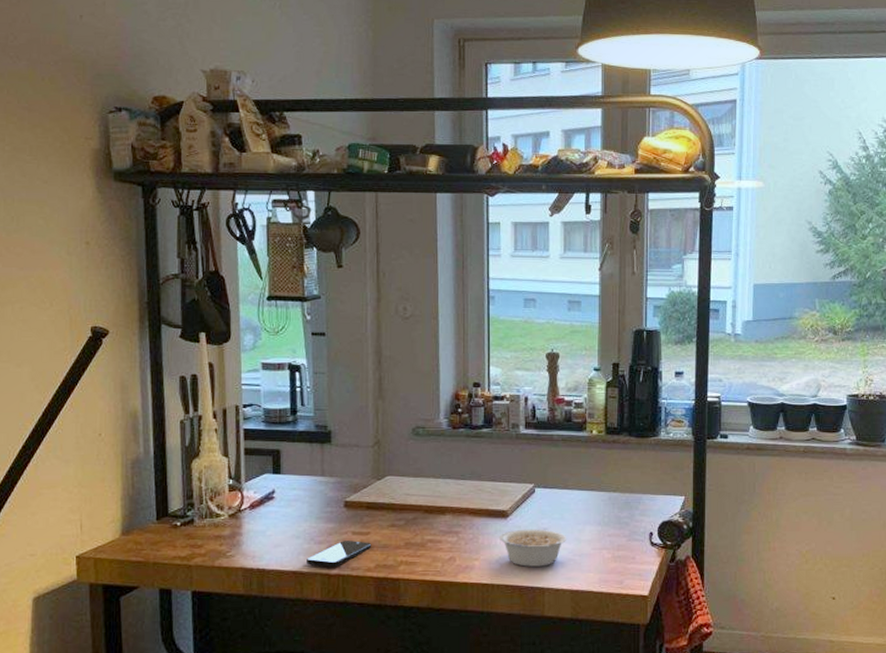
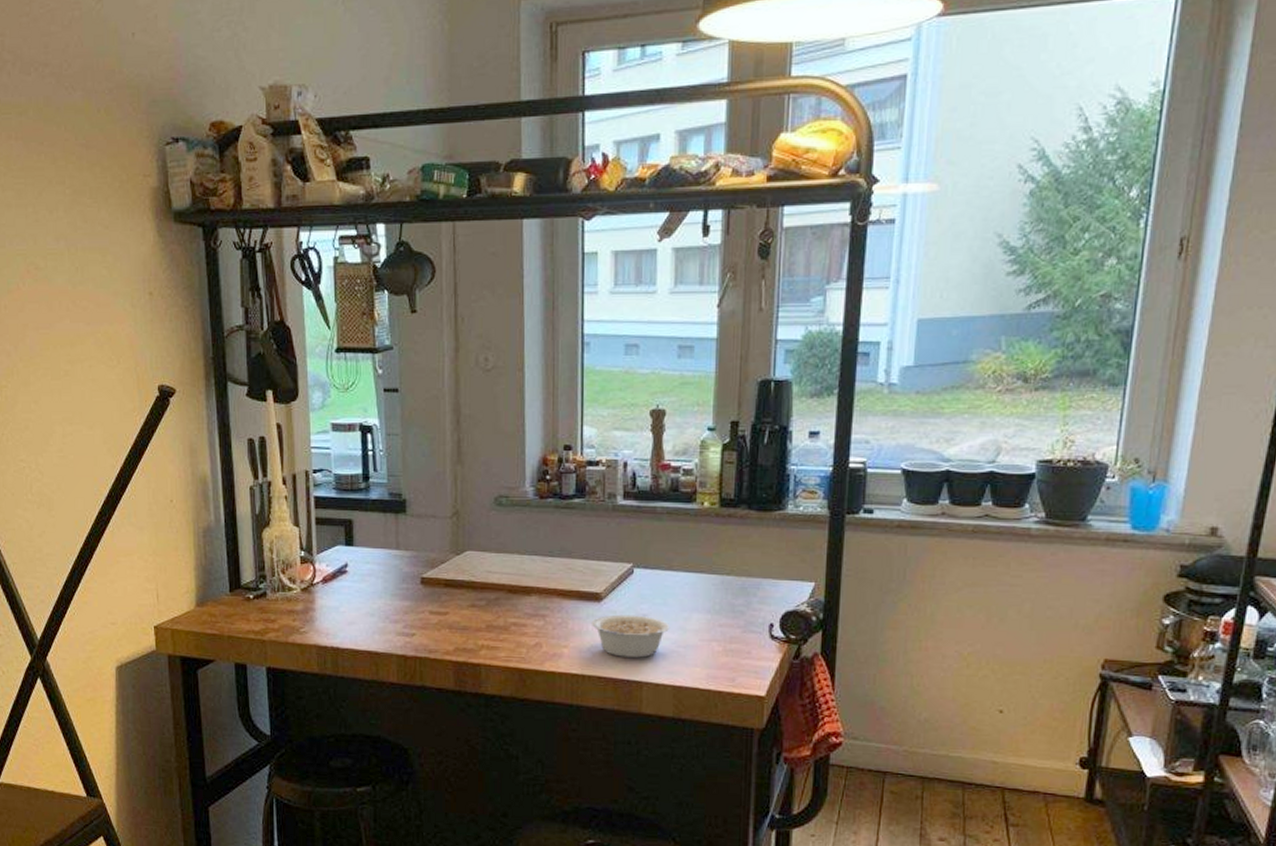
smartphone: present [307,541,372,568] -> none [382,620,451,649]

